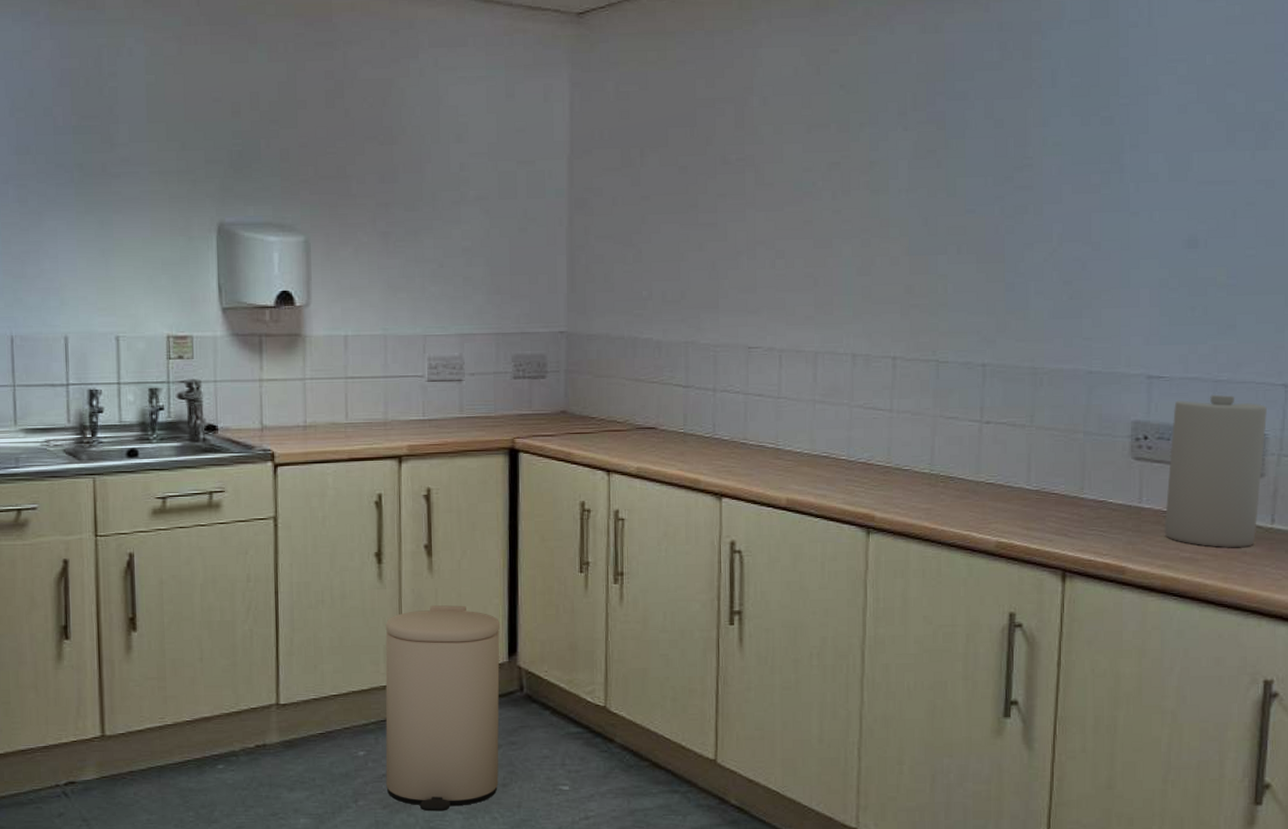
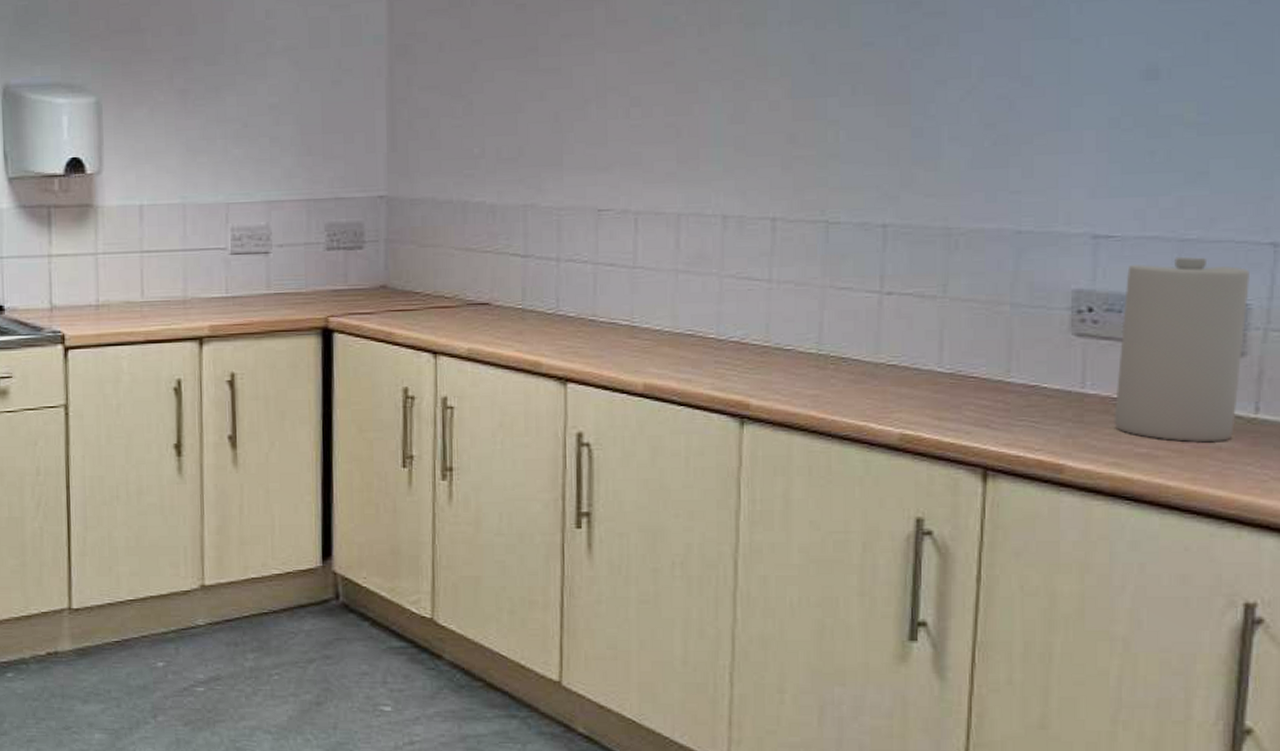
pedal bin: present [385,605,500,812] -> none [186,503,313,731]

